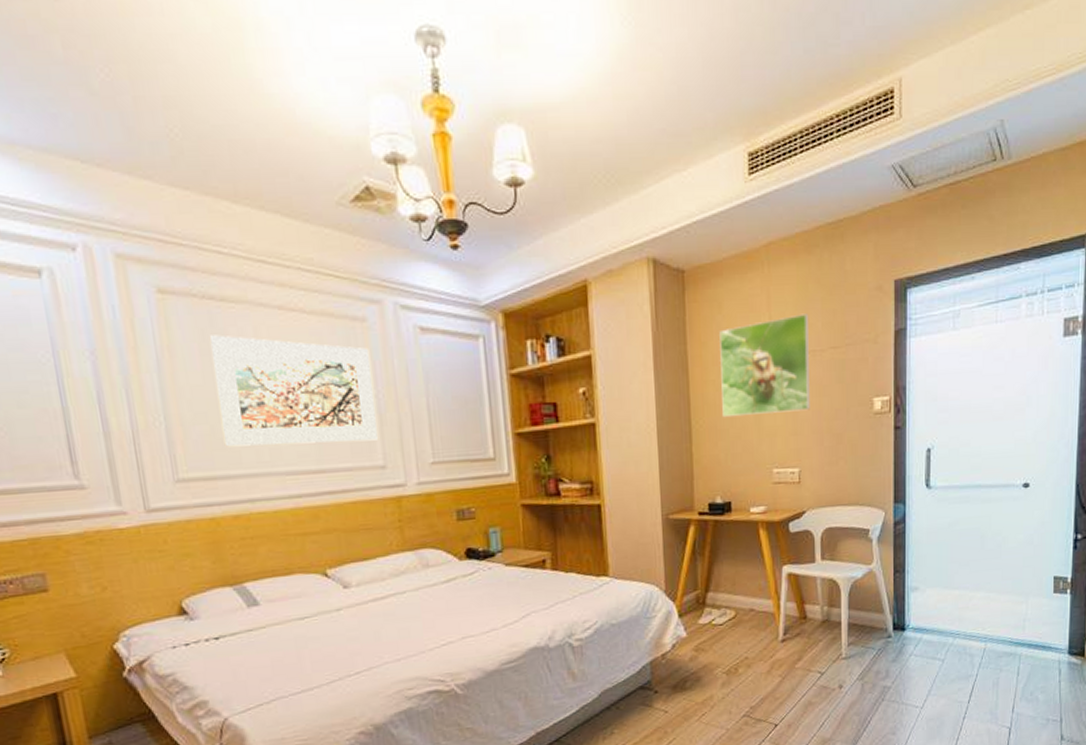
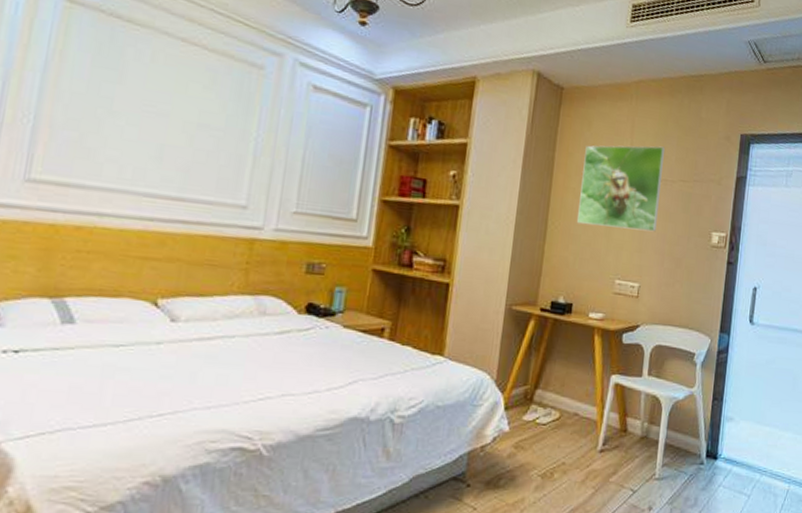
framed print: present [209,335,379,447] -> none [88,50,260,180]

